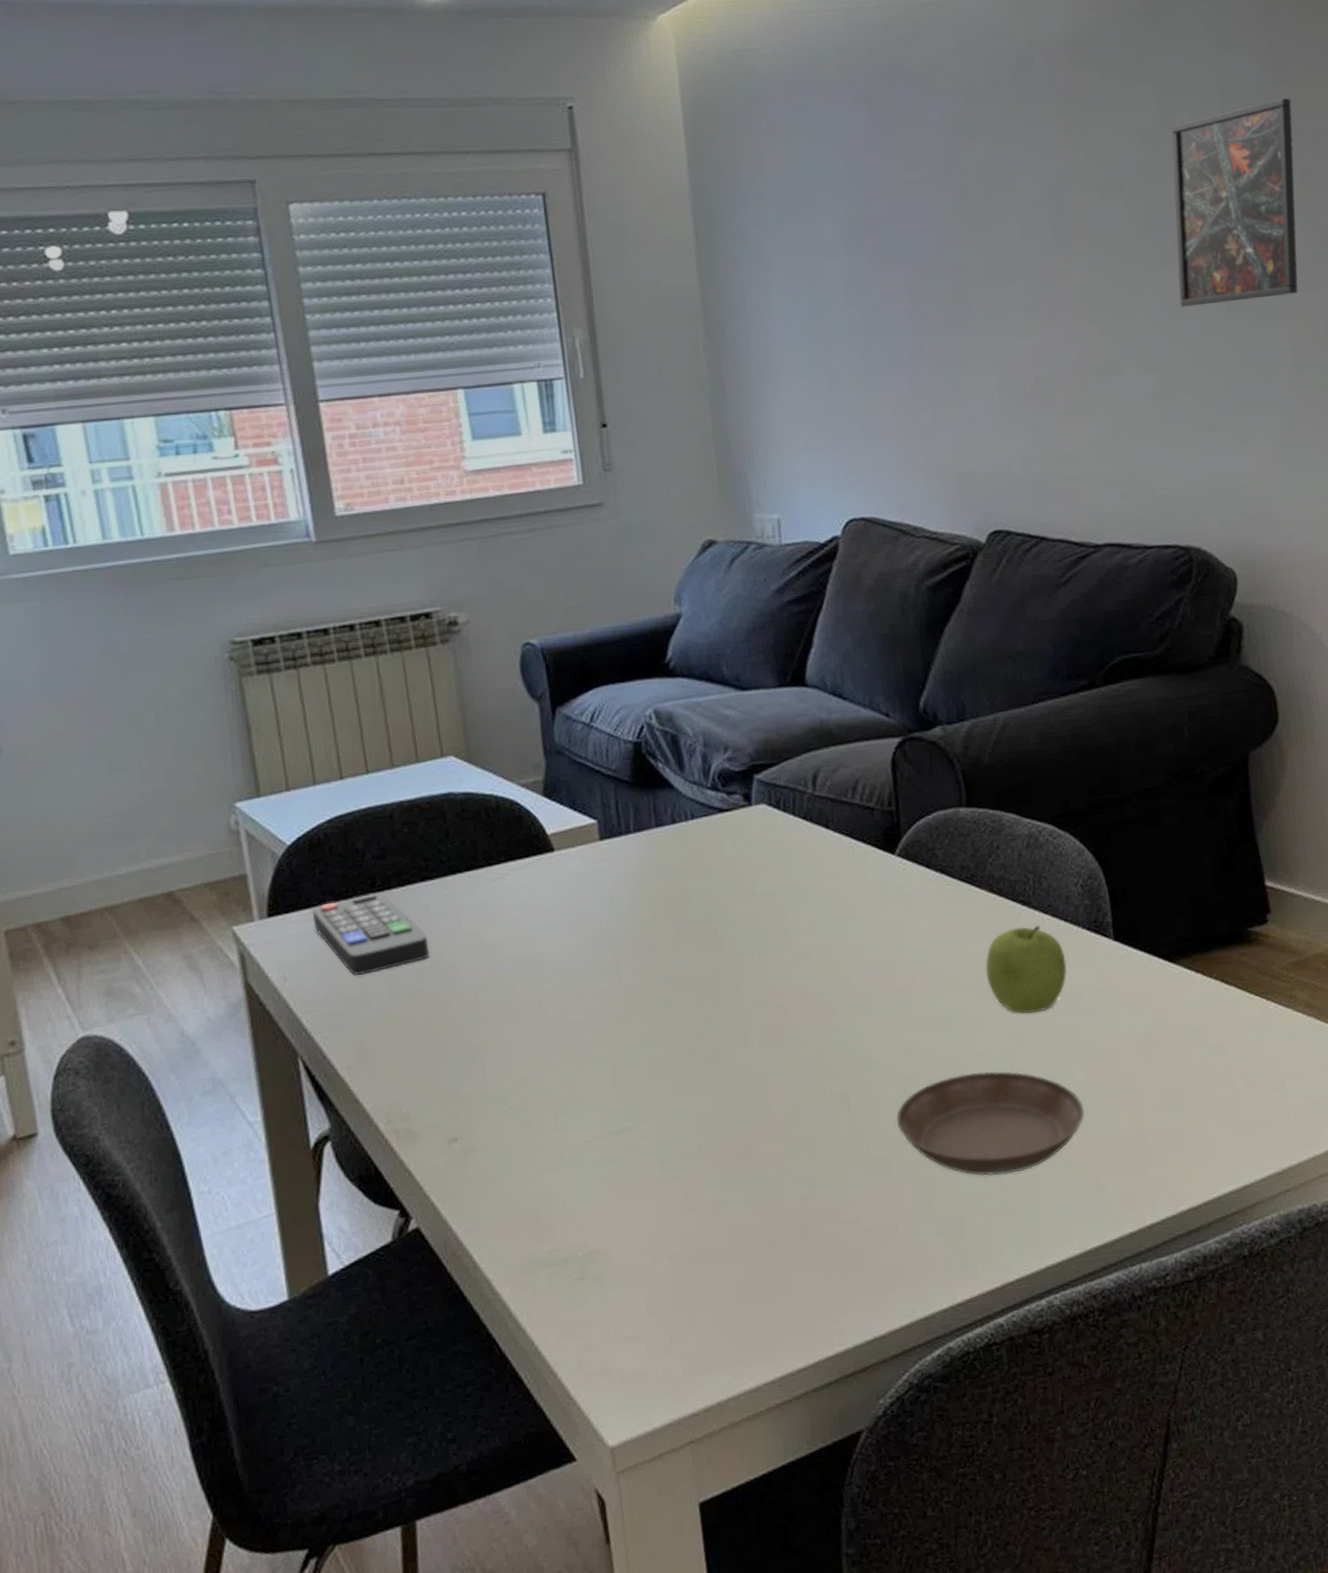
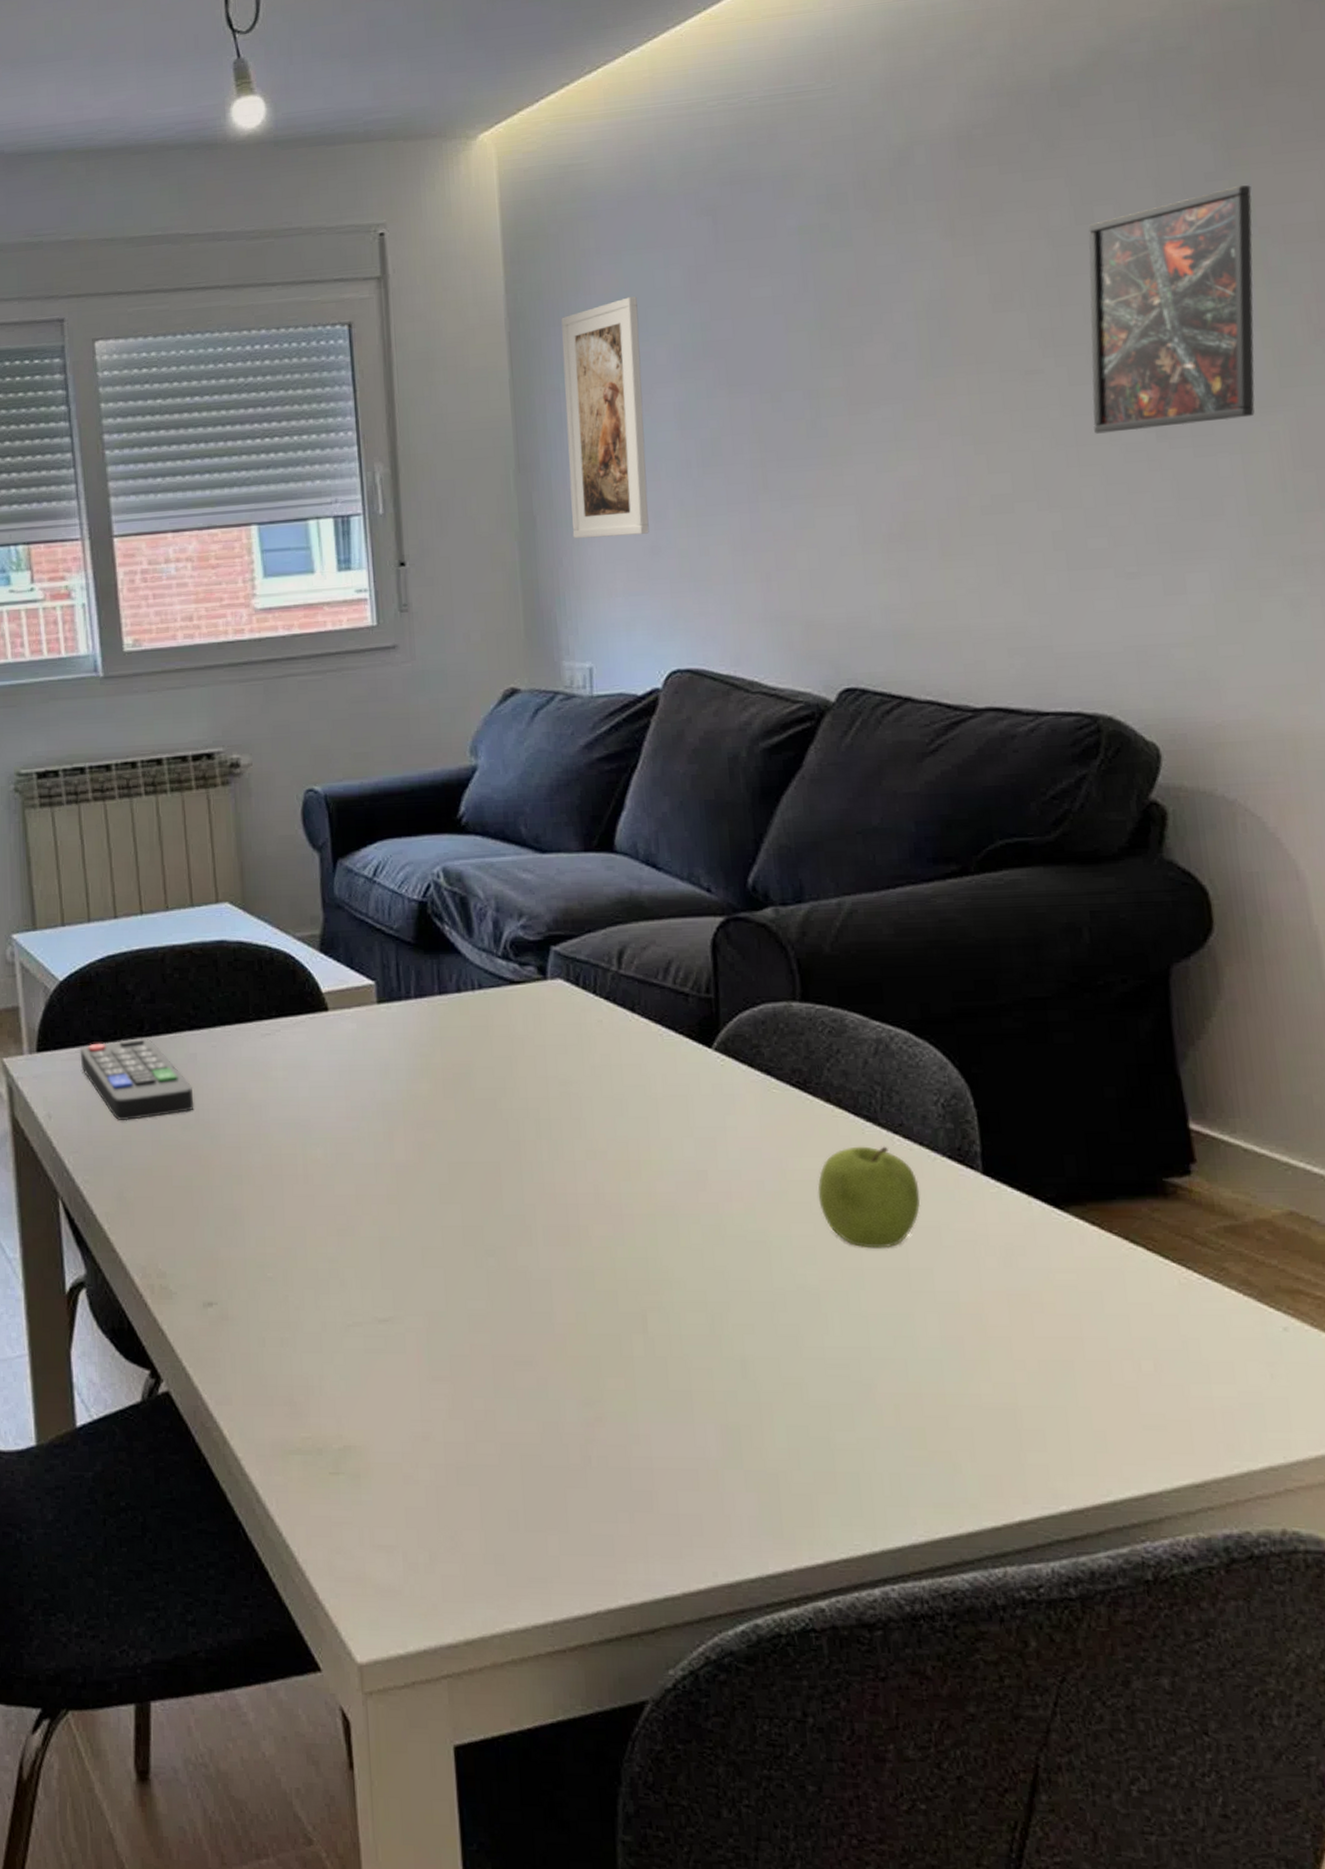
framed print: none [739,176,825,401] -> present [561,296,649,539]
saucer: present [896,1071,1085,1176] -> none [701,1308,938,1433]

